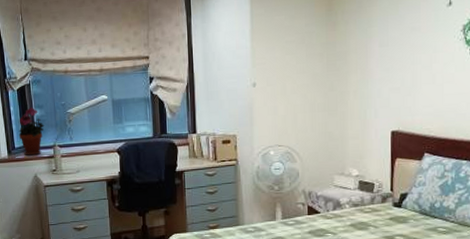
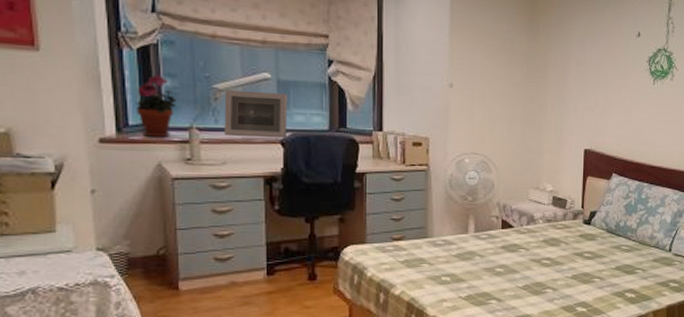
picture frame: none [75,110,122,150] -> present [224,89,288,139]

